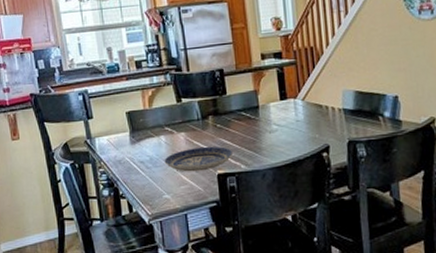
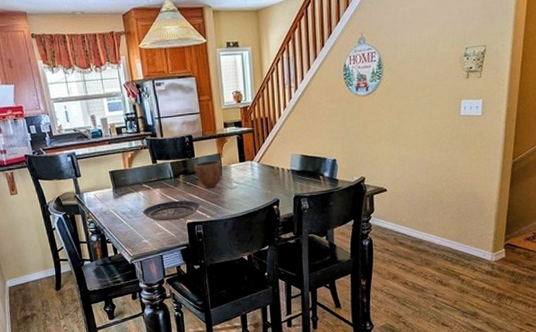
decorative bowl: none [226,97,260,131] -> present [194,160,222,188]

